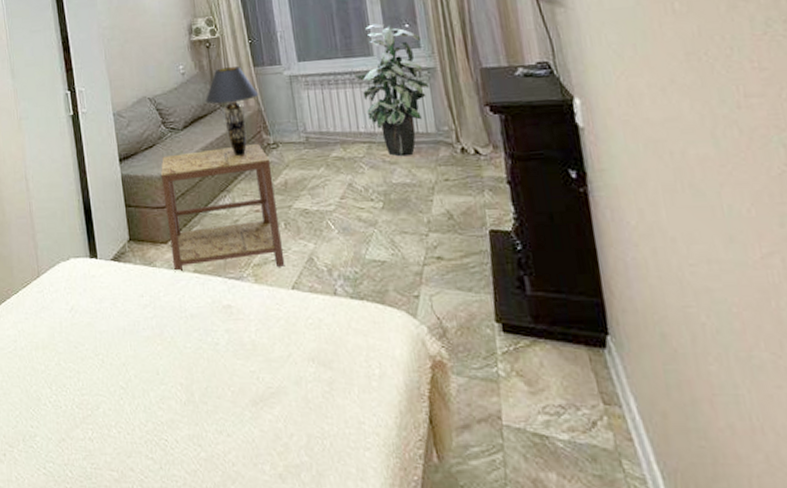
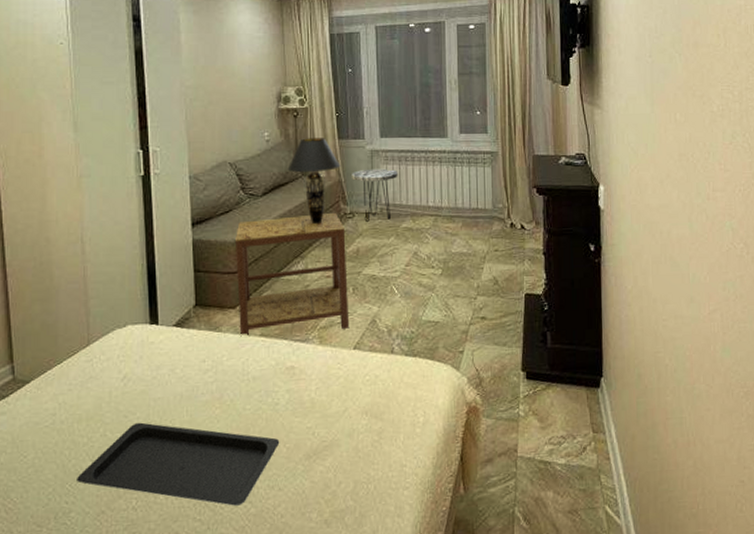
serving tray: none [39,354,224,448] -> present [77,422,280,506]
side table: none [271,94,322,152] -> present [352,168,398,222]
indoor plant: present [354,23,430,157] -> none [429,108,491,229]

